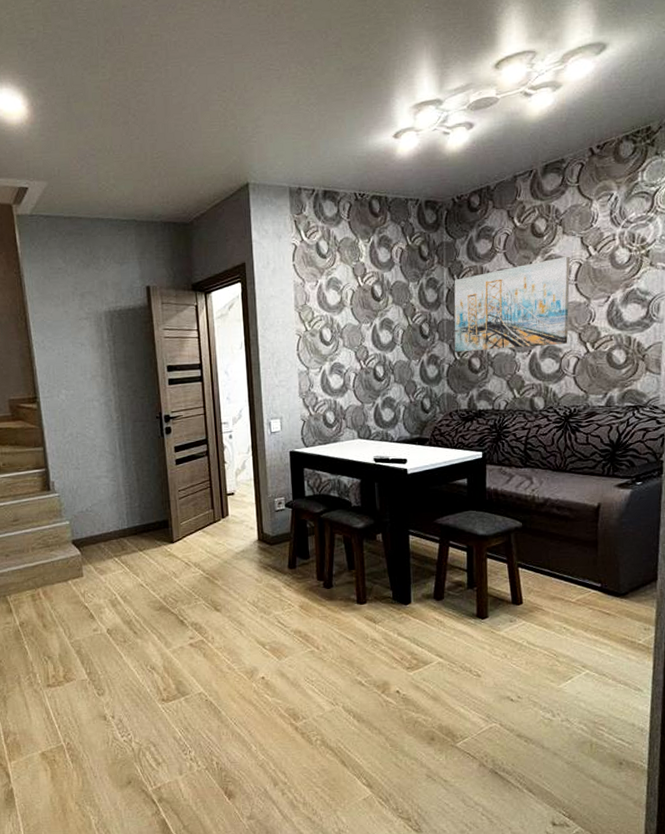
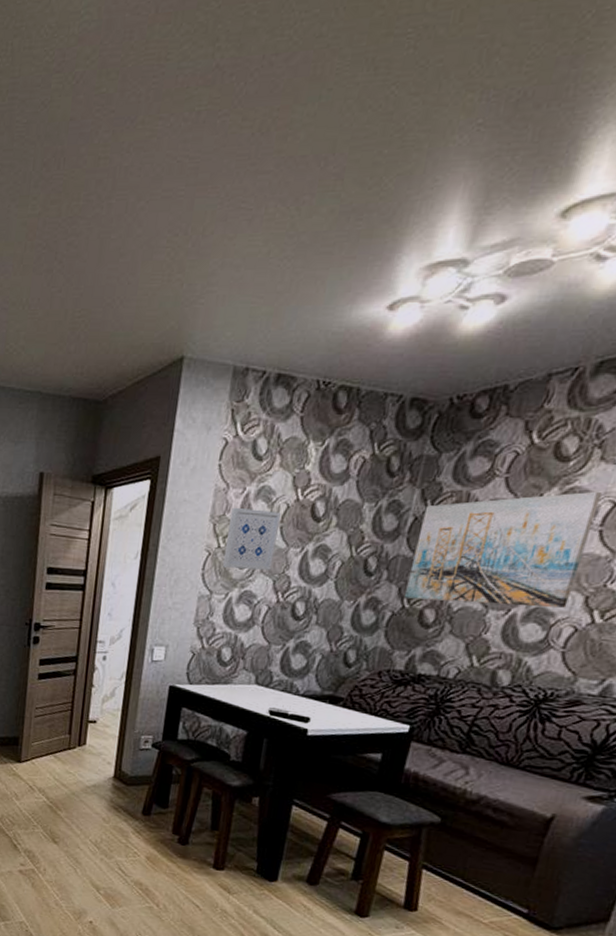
wall art: none [310,296,351,346] -> present [222,507,282,570]

